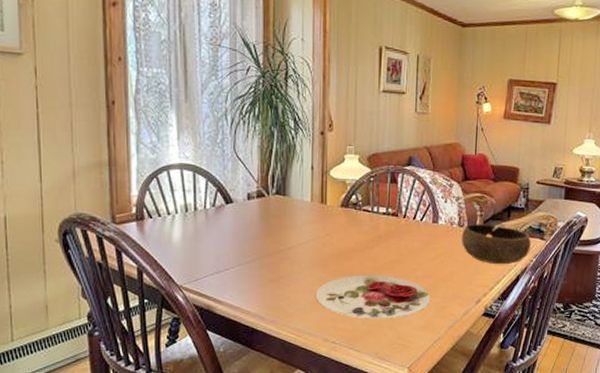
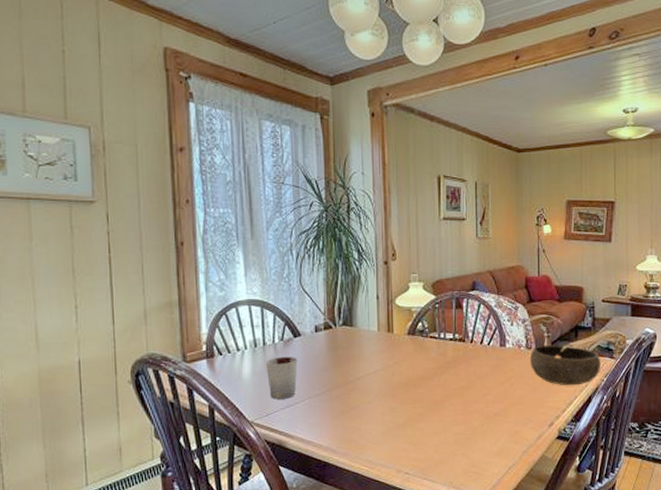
cup: none [196,222,229,265] -> present [265,356,298,399]
plate: present [316,274,431,320] -> none [387,401,503,448]

